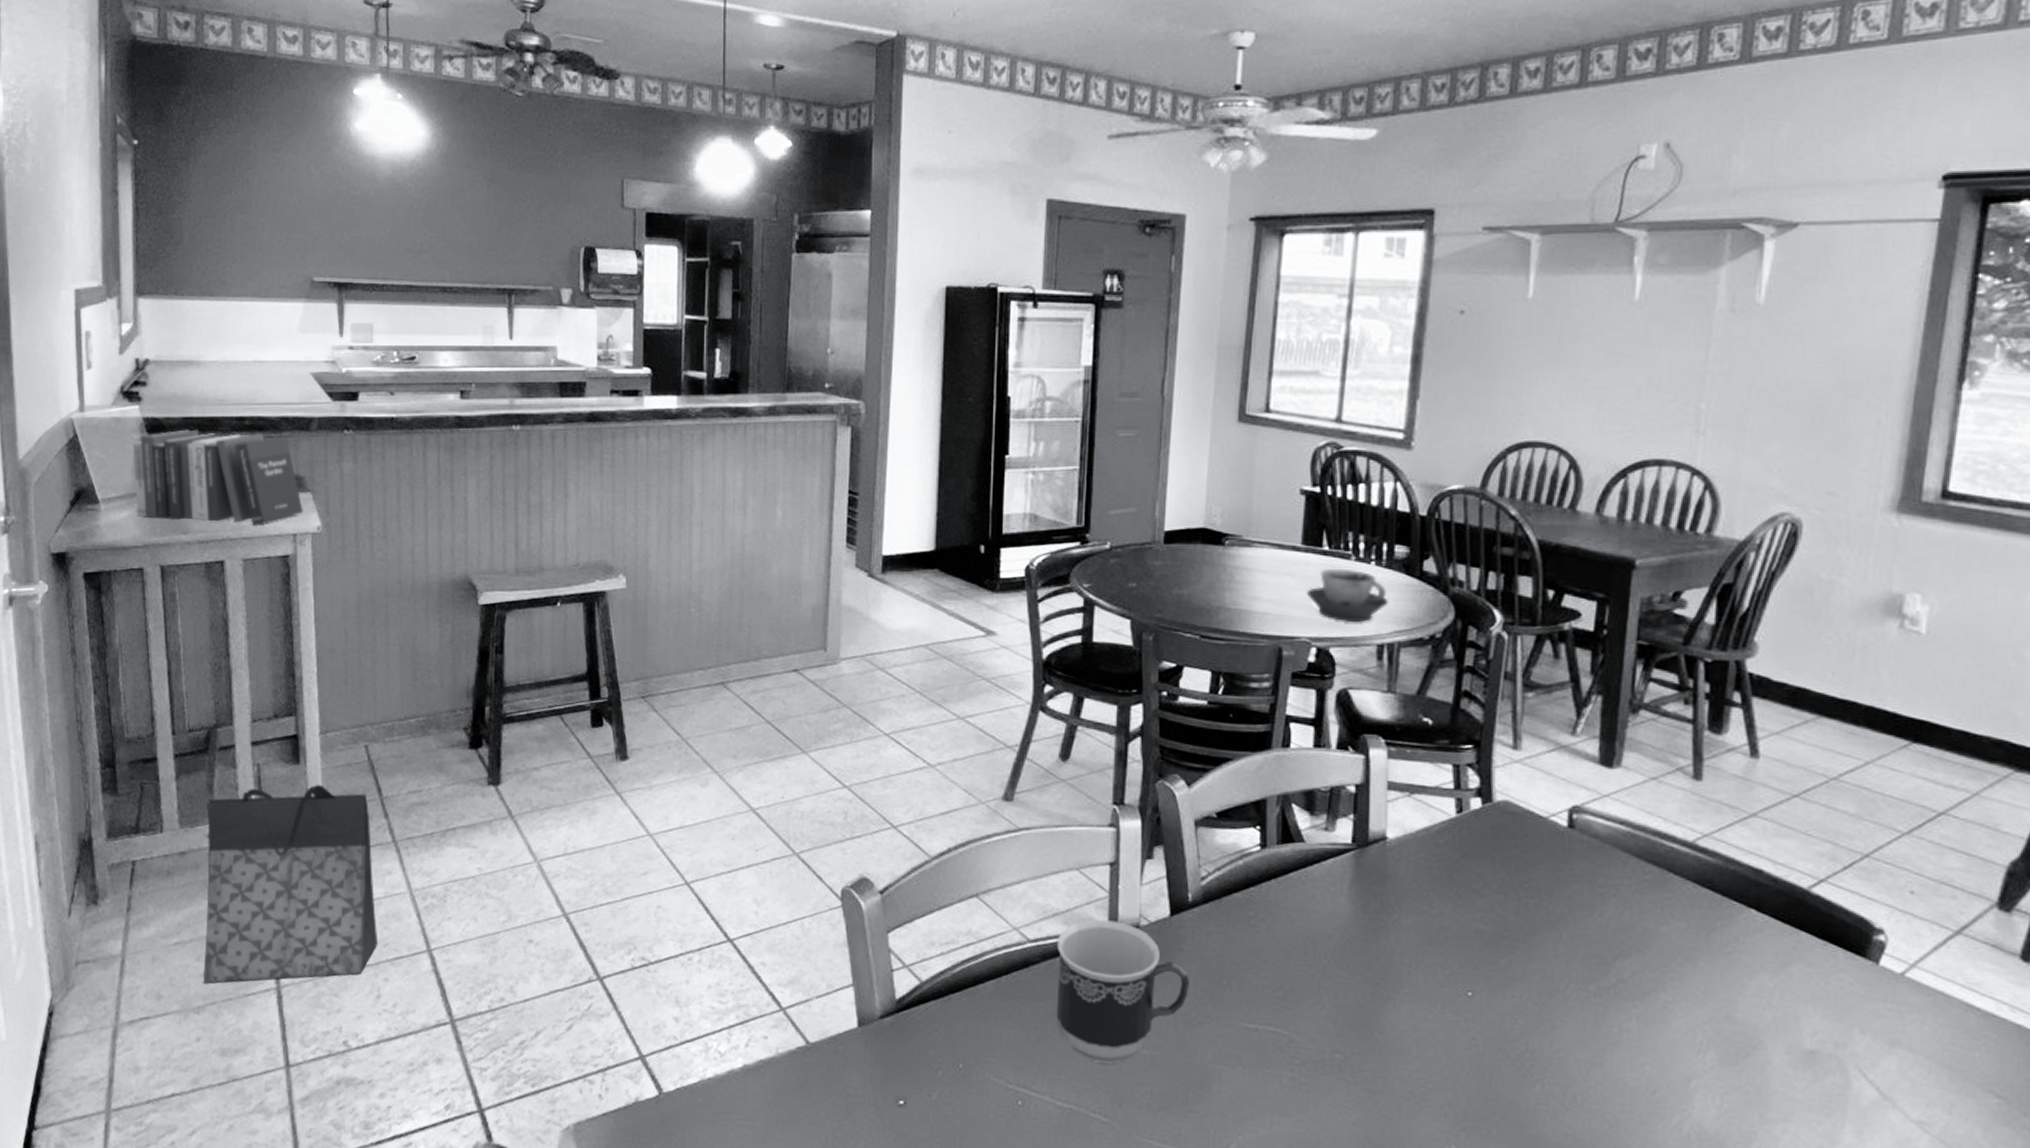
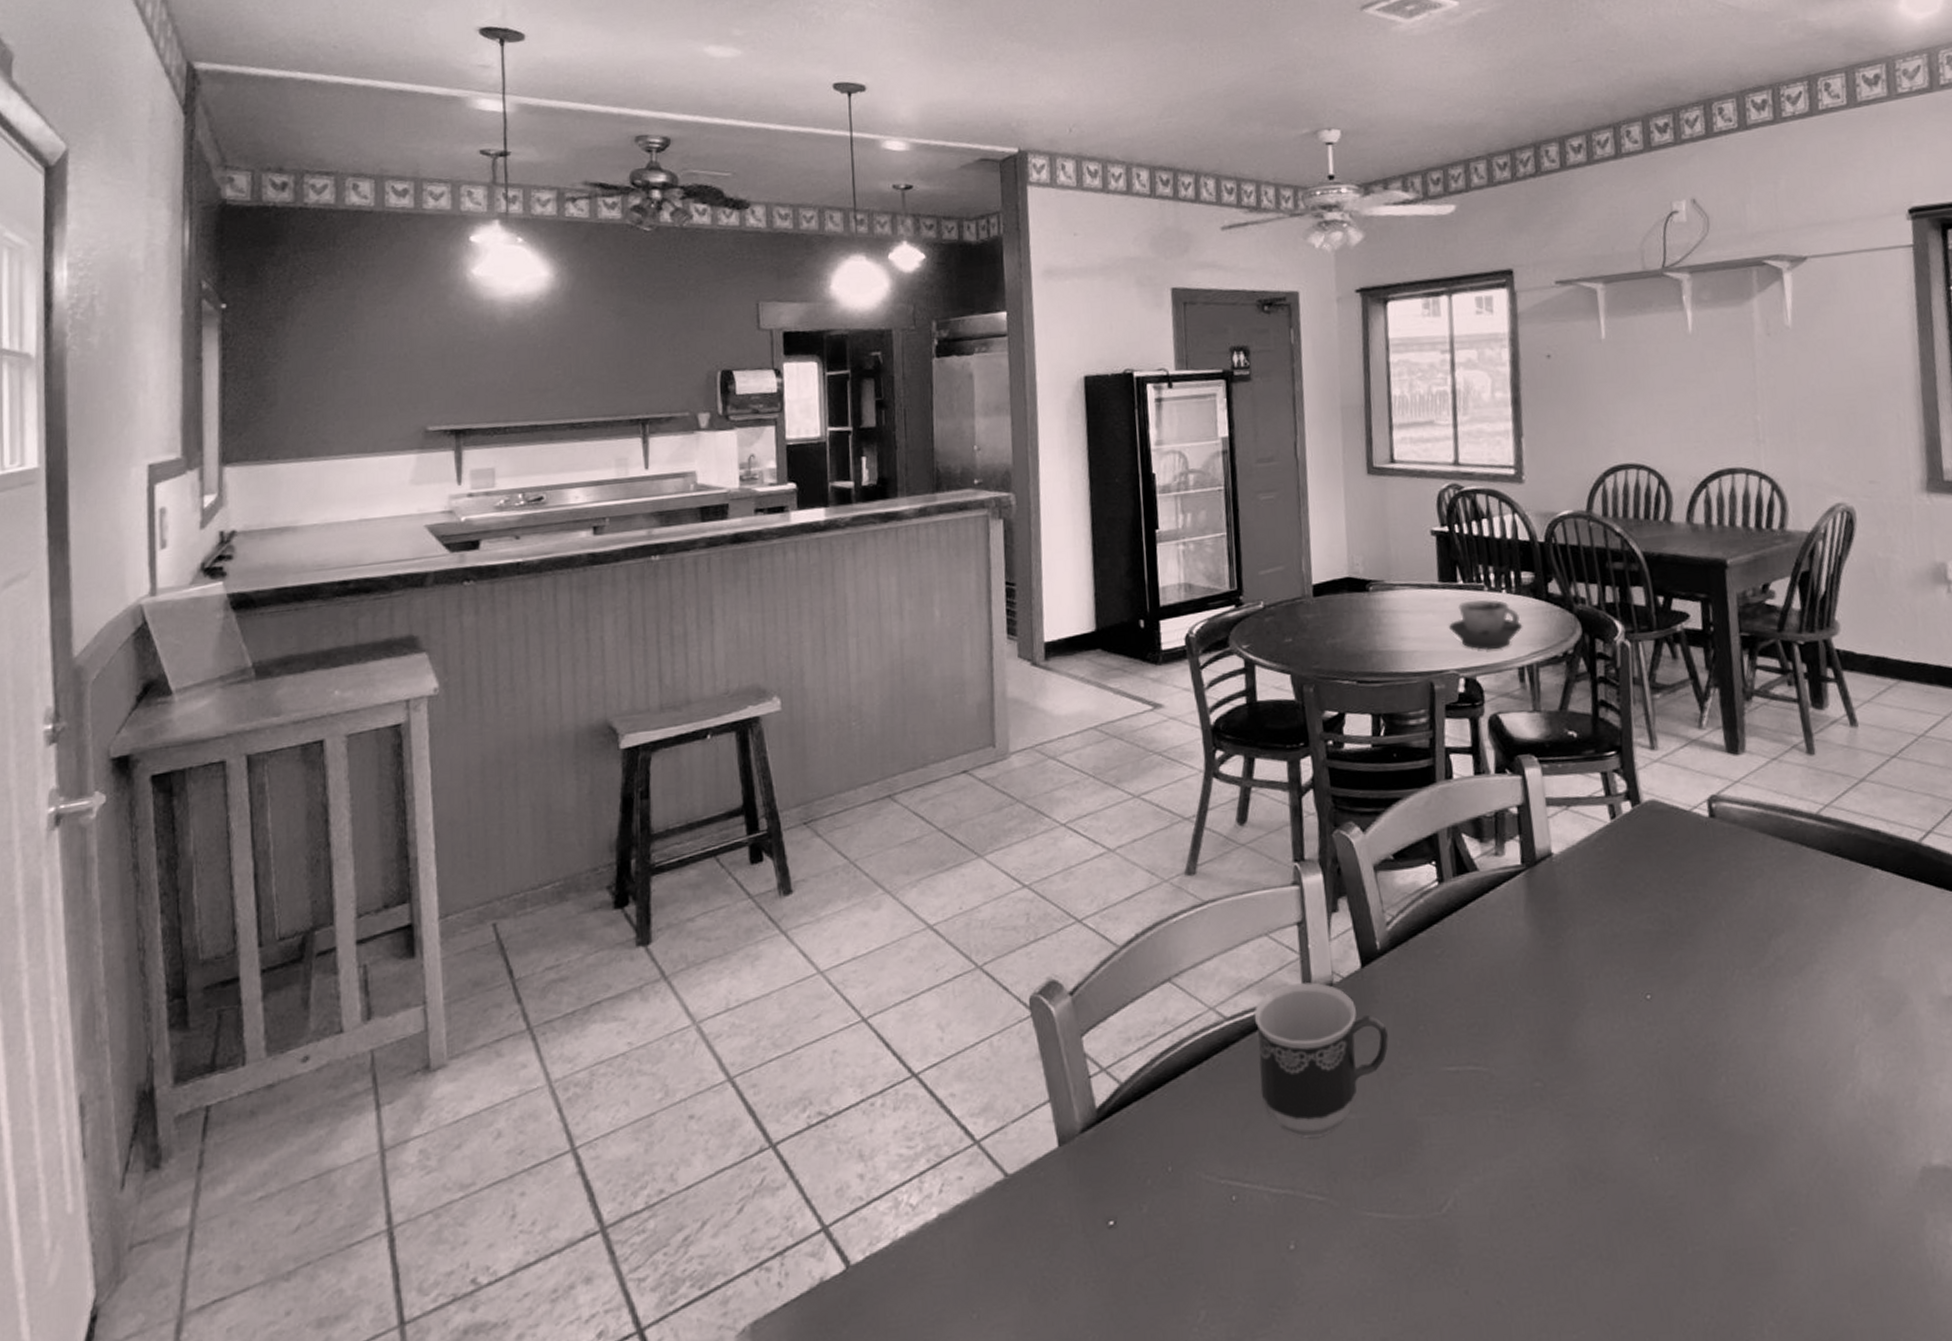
books: present [132,429,303,526] -> none [214,595,417,703]
bag: present [203,784,378,983] -> none [294,977,512,1240]

